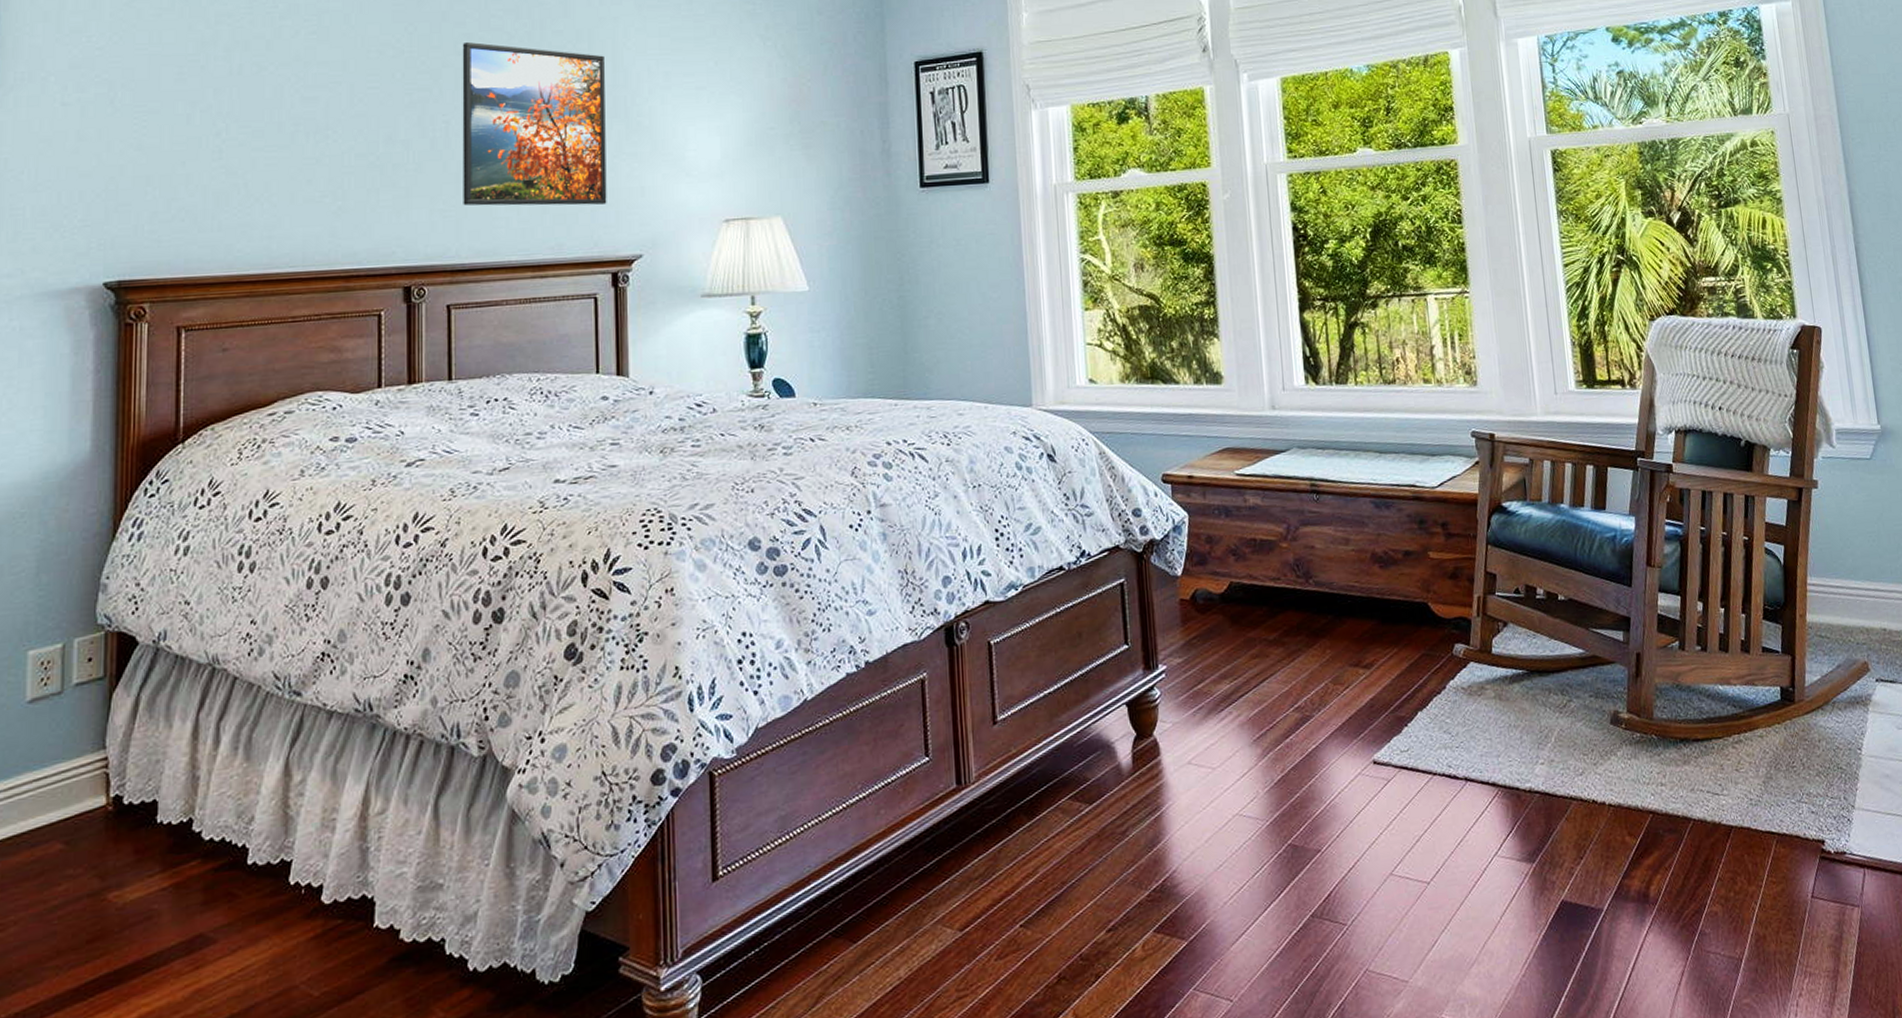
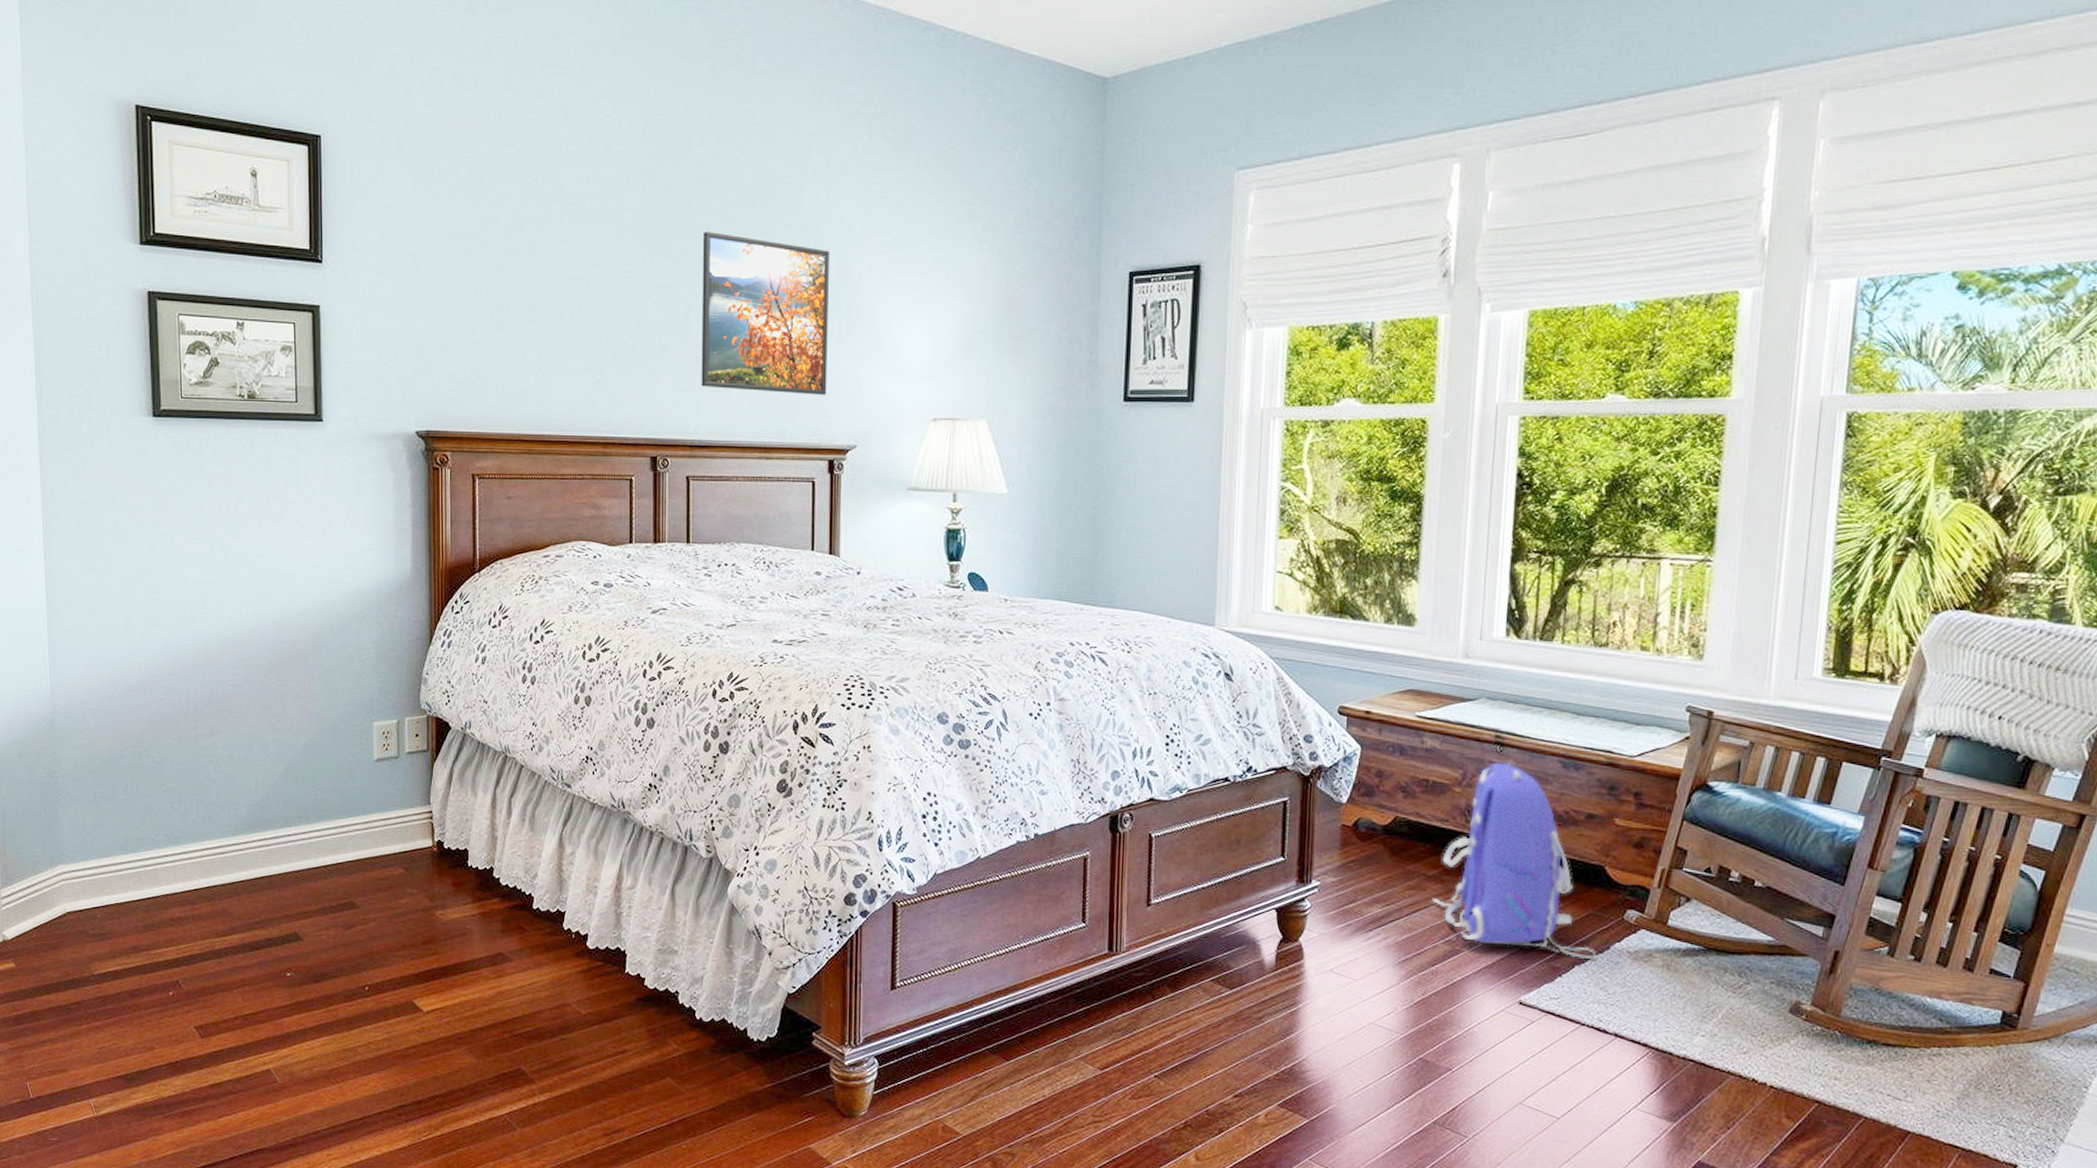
backpack: none [1277,506,1434,705] -> present [1432,760,1596,960]

